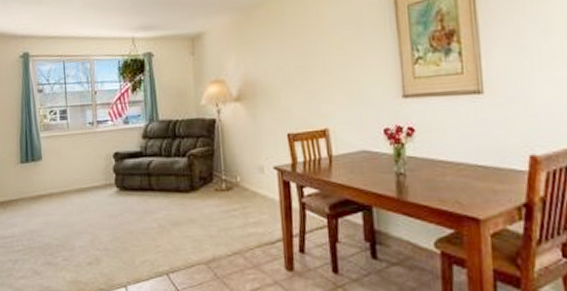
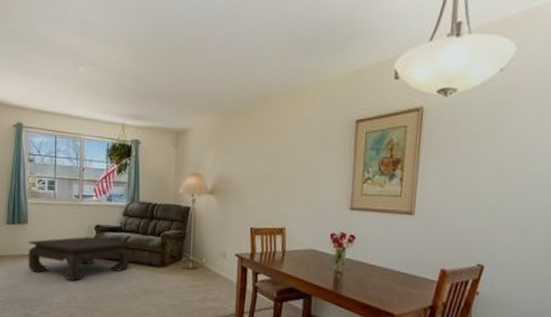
coffee table: none [44,166,155,219] -> present [28,236,130,281]

